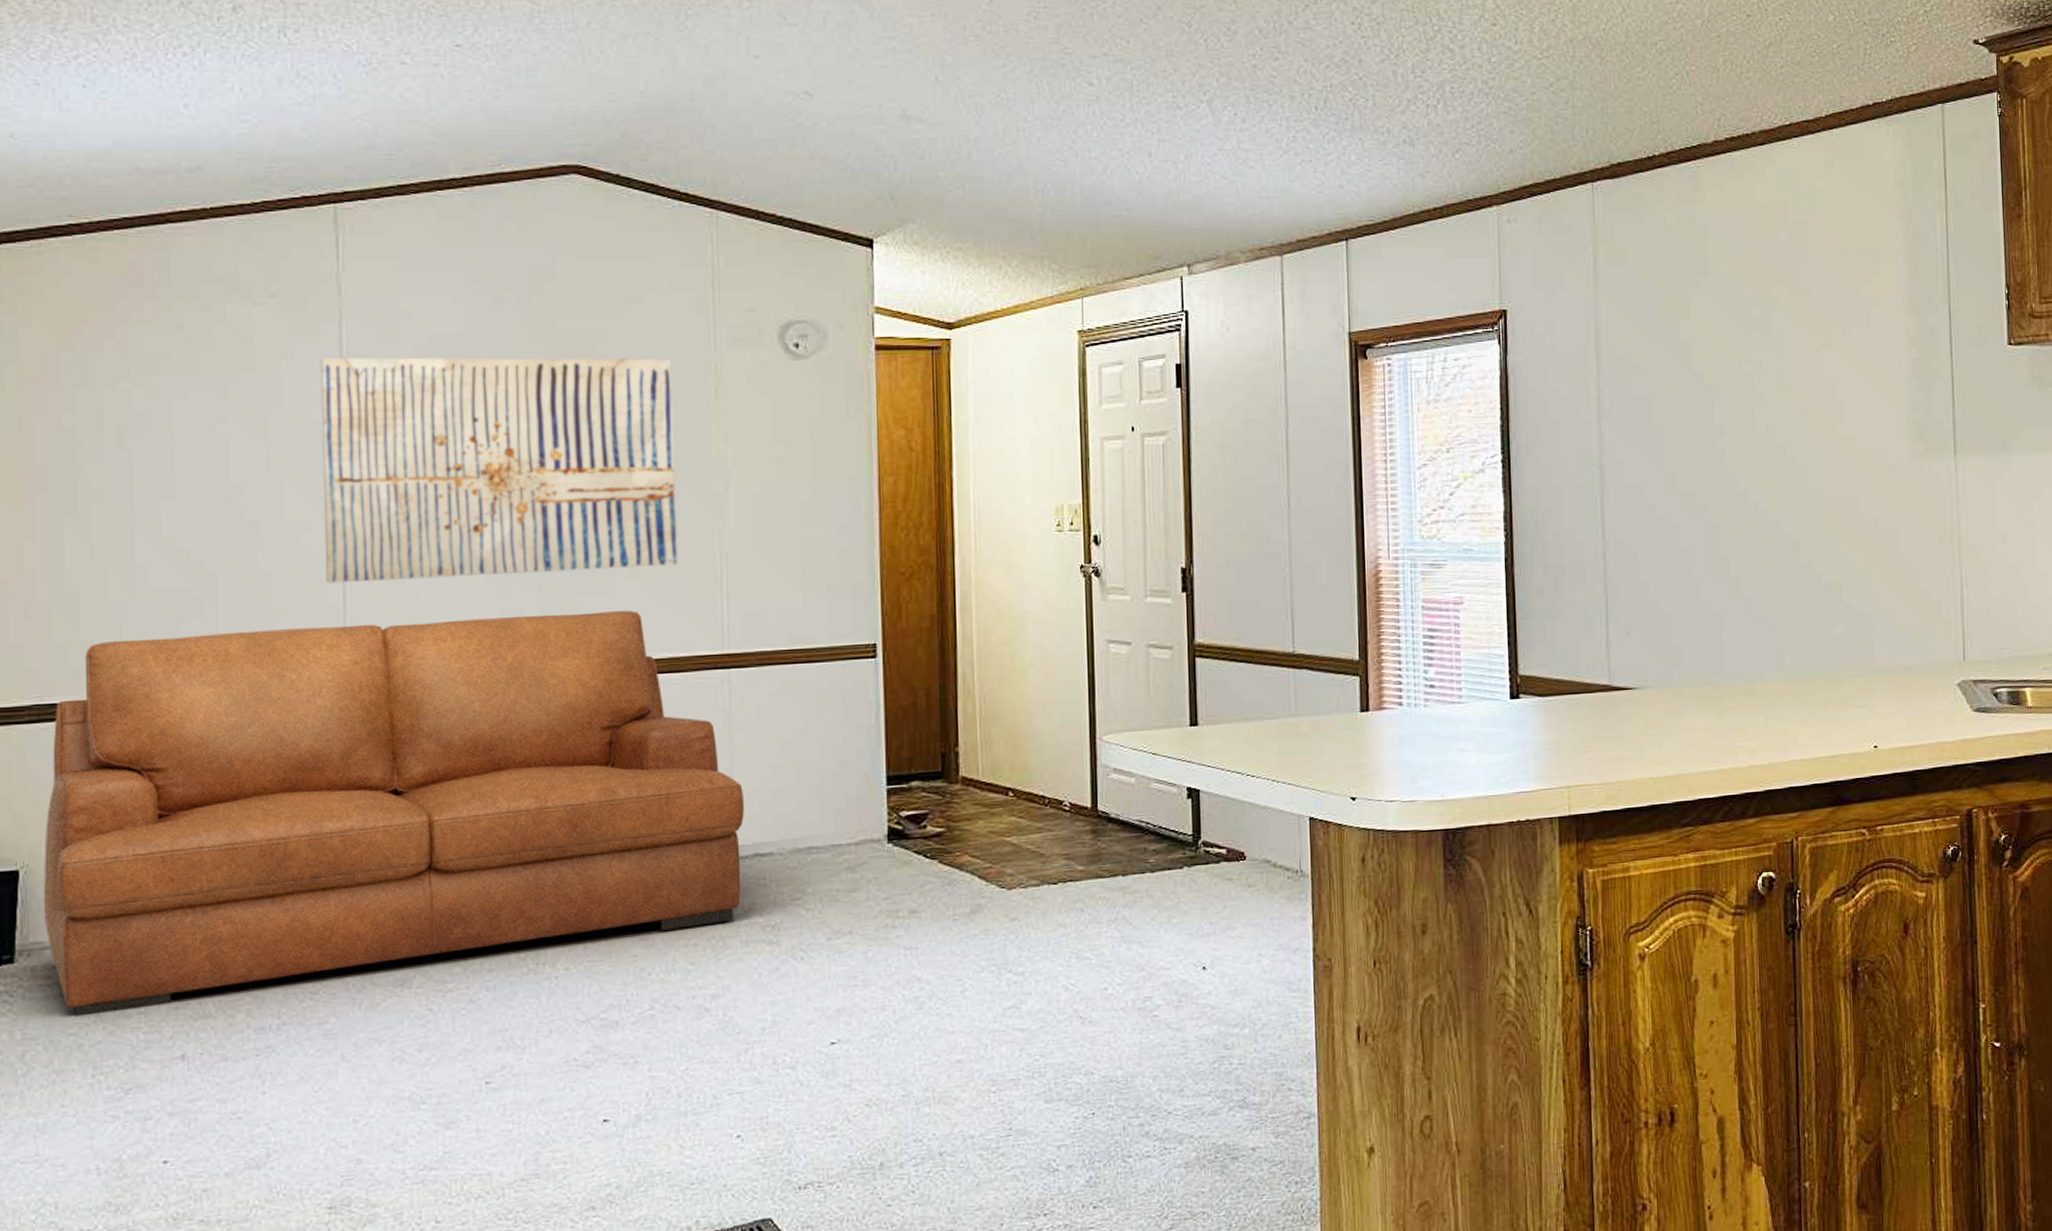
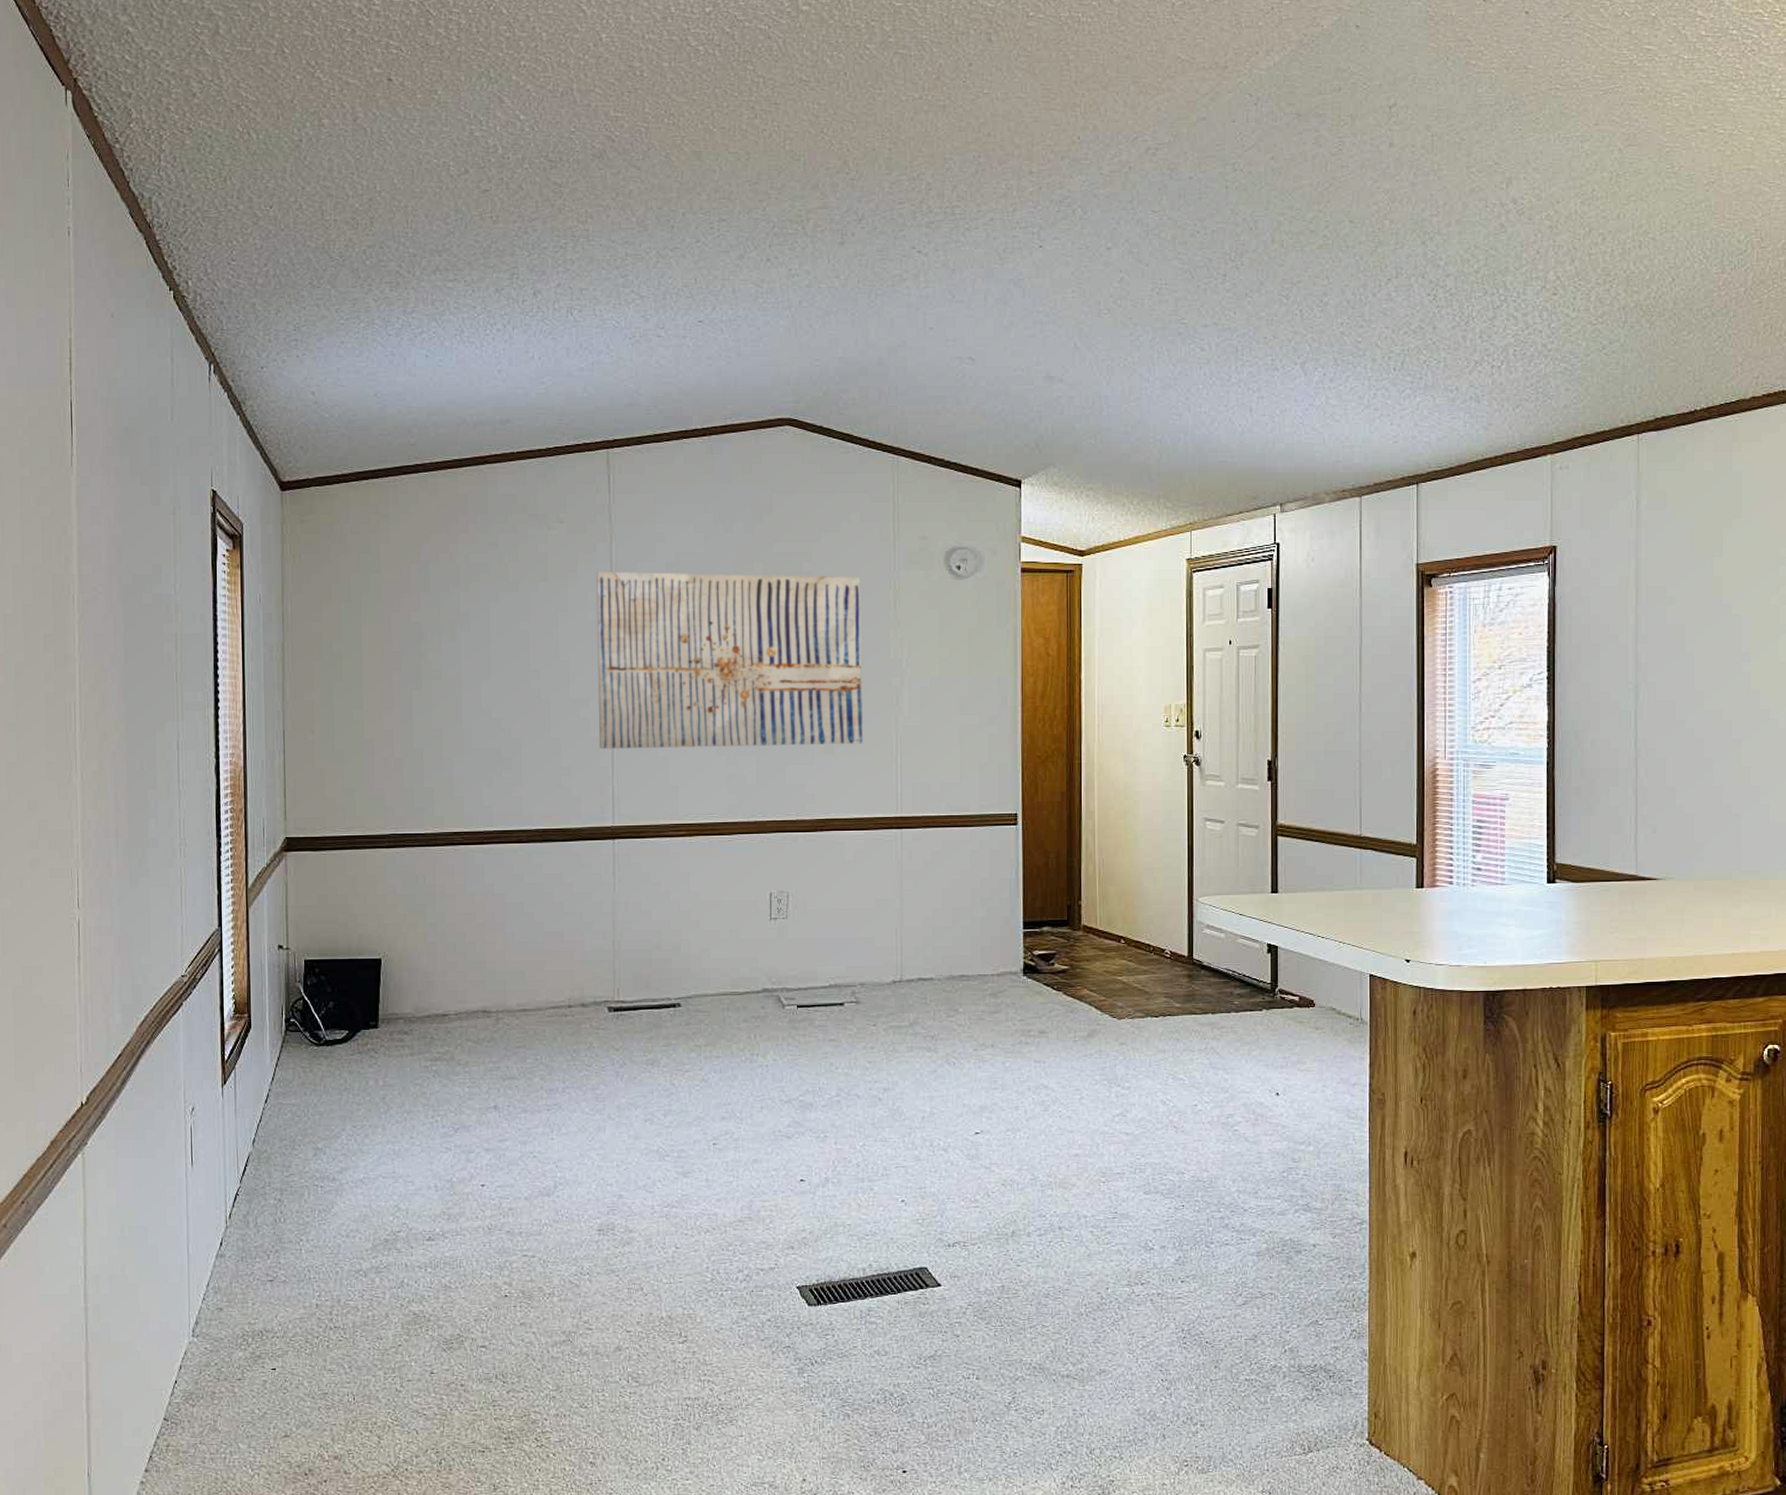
sofa: present [43,610,744,1017] -> none [398,779,911,1071]

